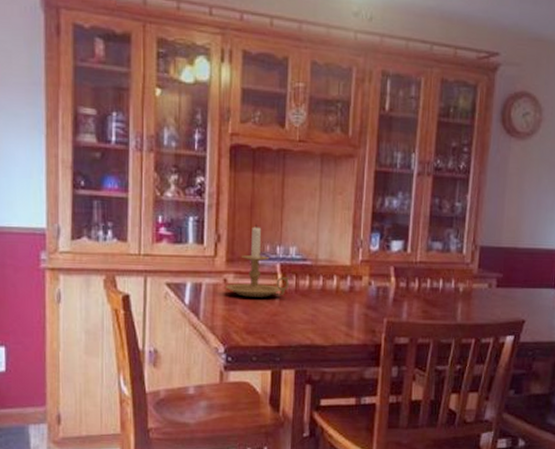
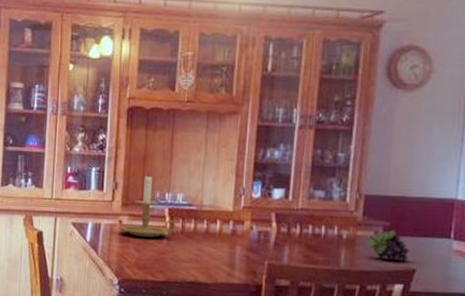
fruit: none [481,281,519,313] -> present [366,230,409,261]

